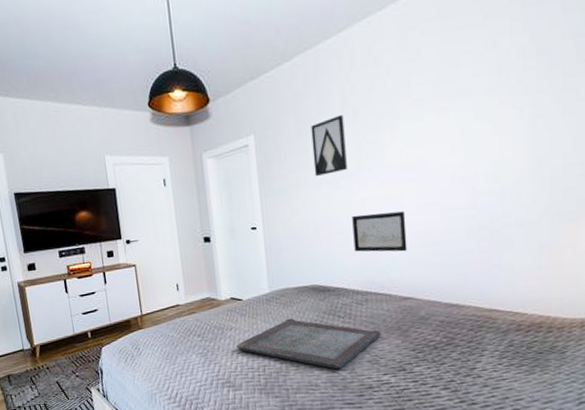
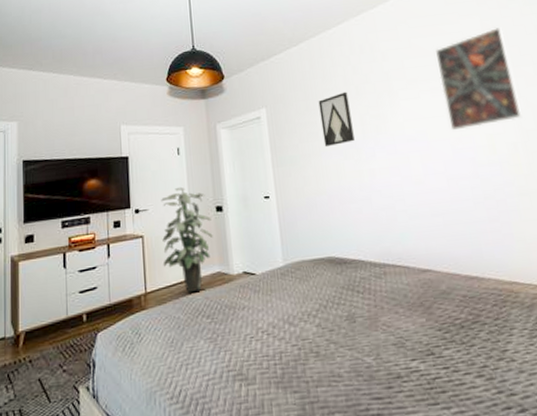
indoor plant: none [150,218,202,315] -> present [161,186,213,292]
serving tray: present [235,318,381,369] -> none [248,294,404,355]
wall art: present [352,211,407,252] -> none [363,181,420,222]
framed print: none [450,30,539,158] -> present [436,27,523,131]

